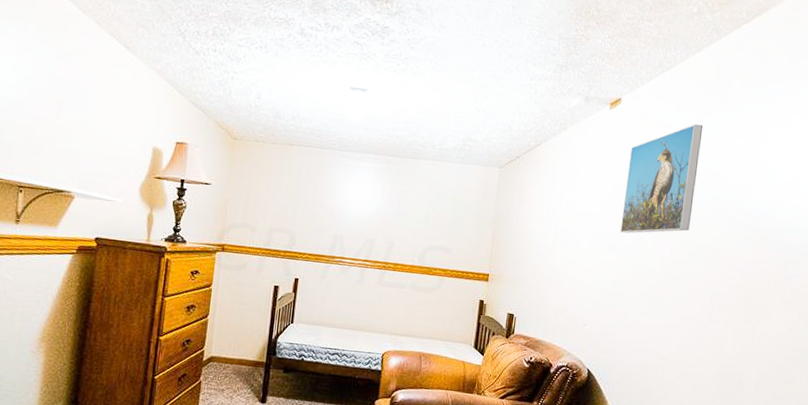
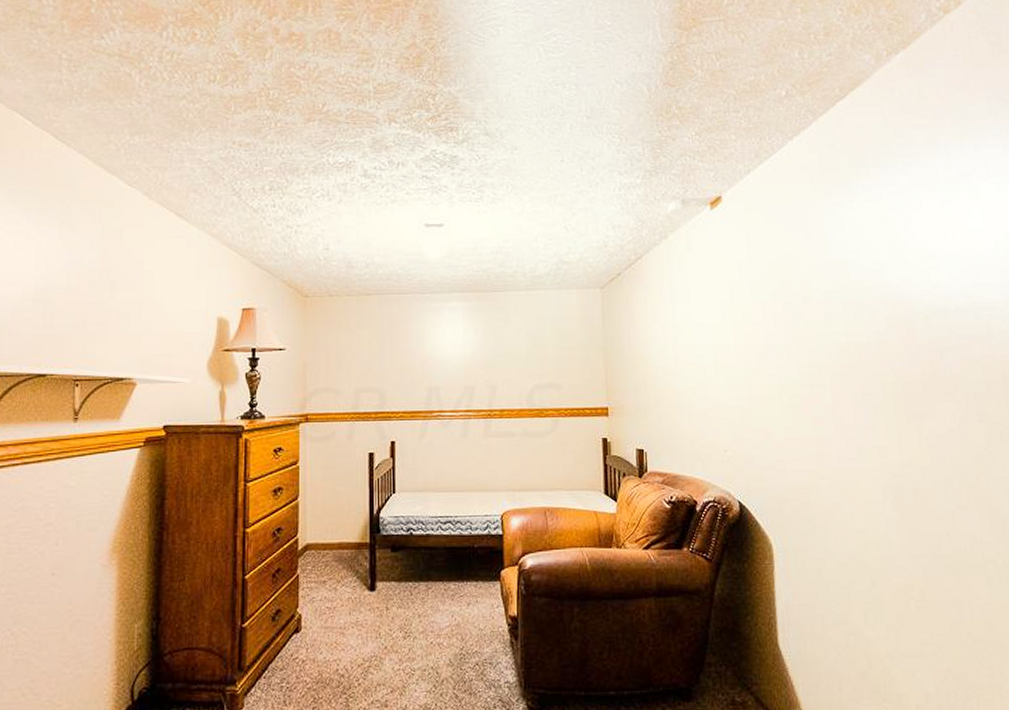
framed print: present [620,124,703,234] -> none [741,211,824,341]

